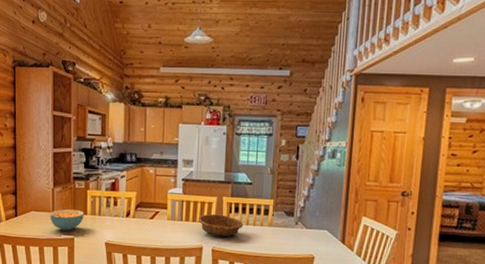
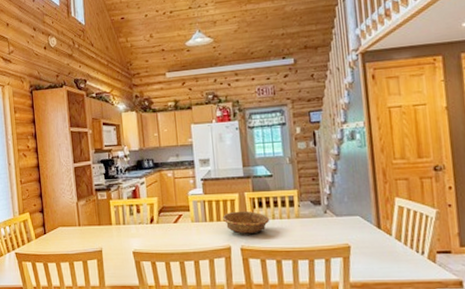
cereal bowl: present [50,209,84,231] -> none [76,221,109,243]

